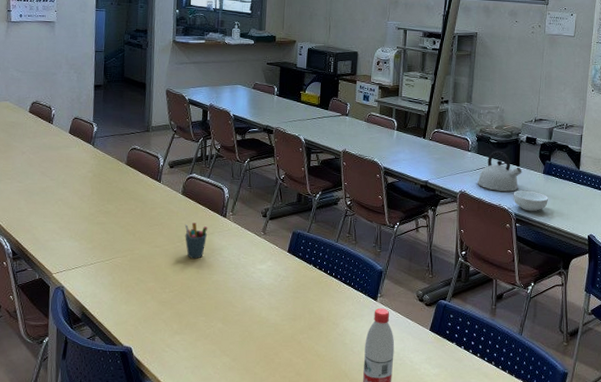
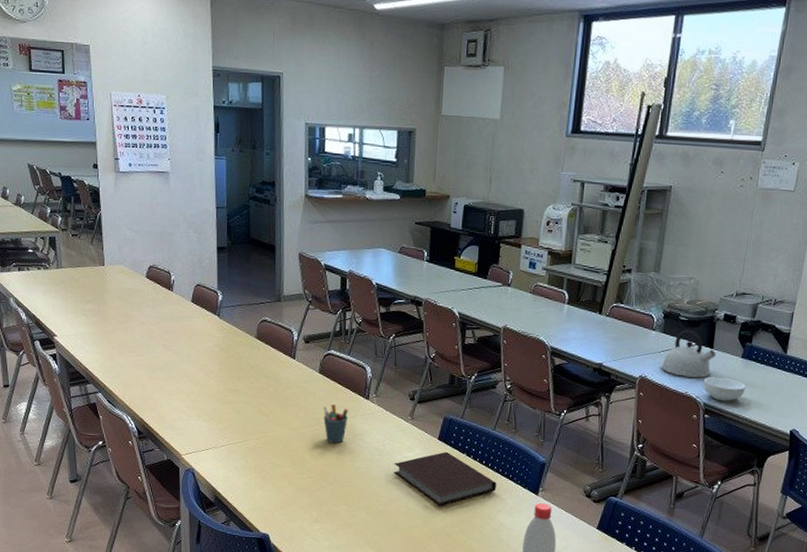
notebook: none [248,263,340,315] -> present [394,451,496,507]

